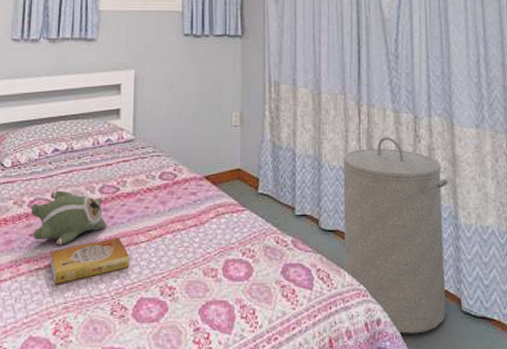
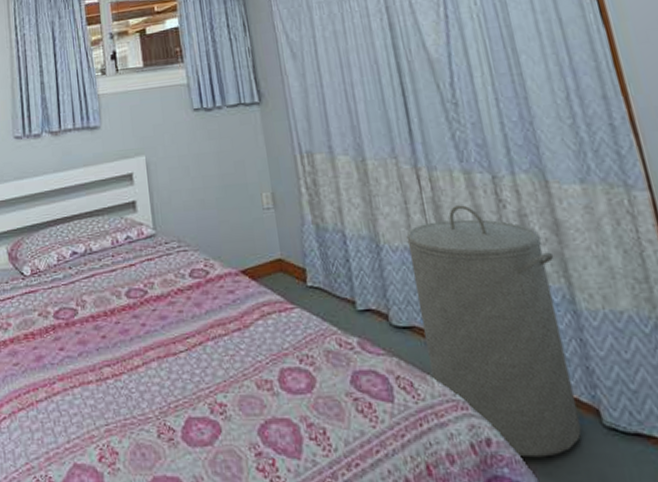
plush toy: present [31,190,107,246] -> none [57,297,140,360]
book: present [49,237,130,285] -> none [83,348,171,405]

